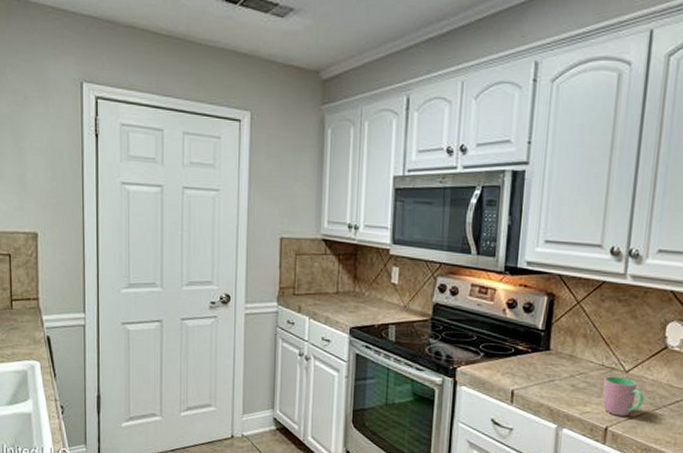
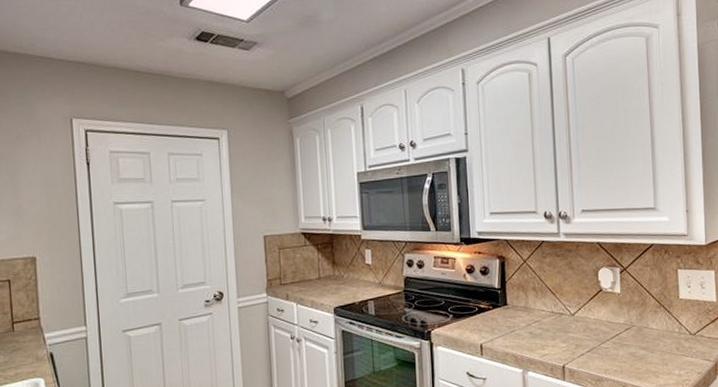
cup: present [602,376,644,417] -> none [555,320,590,354]

